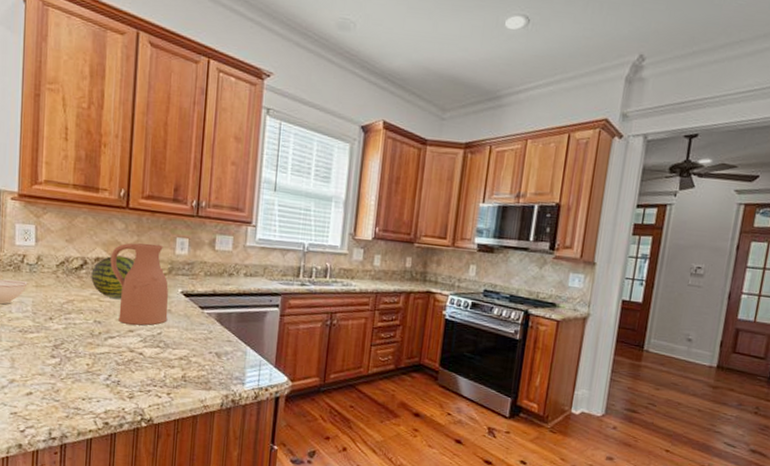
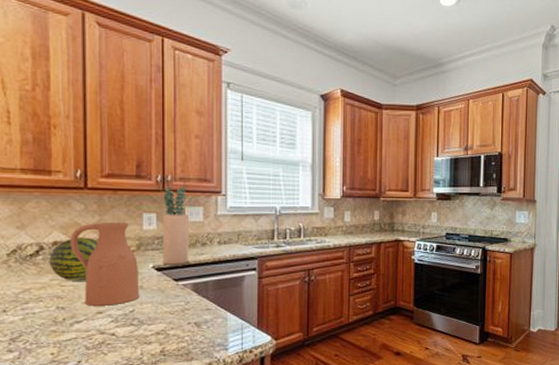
vase: none [190,208,221,293] -> present [162,181,190,265]

